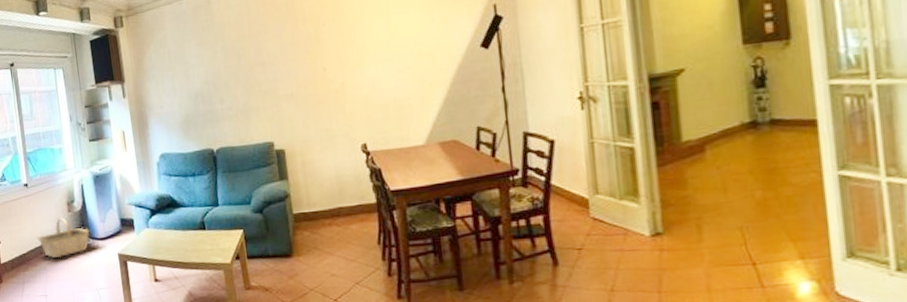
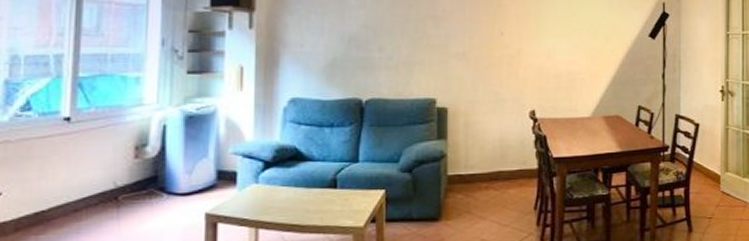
basket: present [37,217,90,259] -> none [73,164,165,218]

